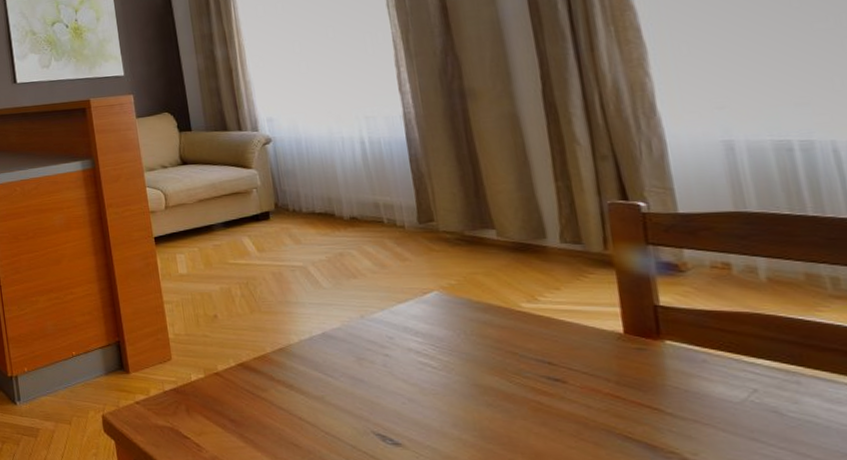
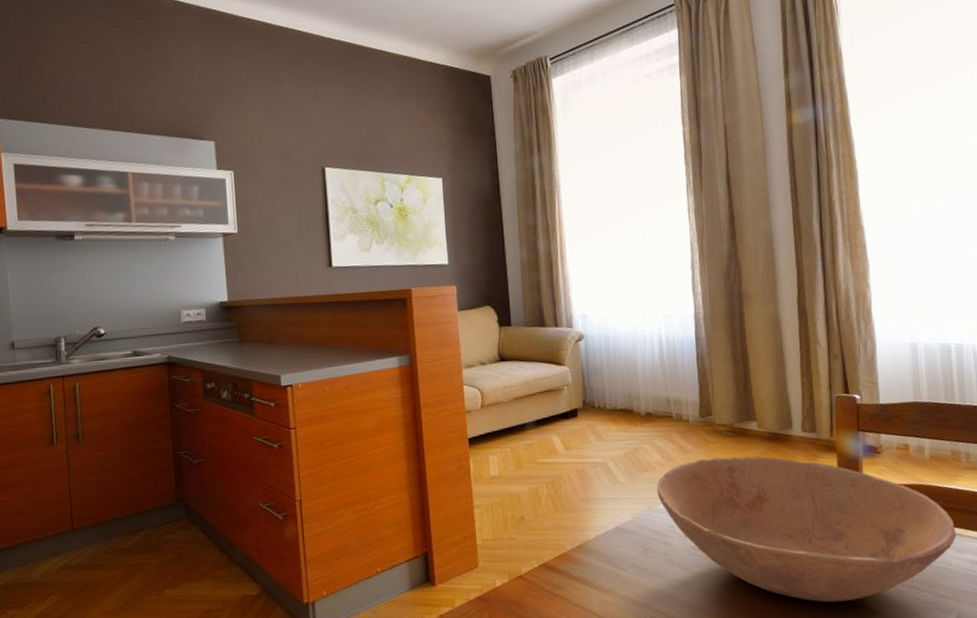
bowl: none [368,267,825,445] -> present [656,456,957,603]

